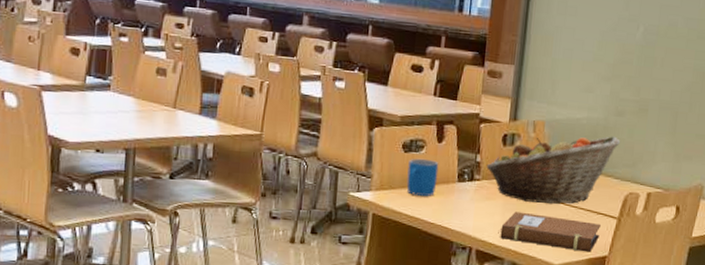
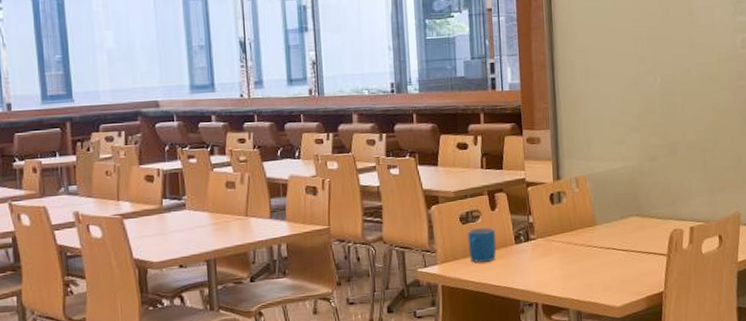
fruit basket: present [486,136,620,205] -> none [539,180,657,253]
notebook: present [498,211,601,253] -> none [559,262,653,291]

